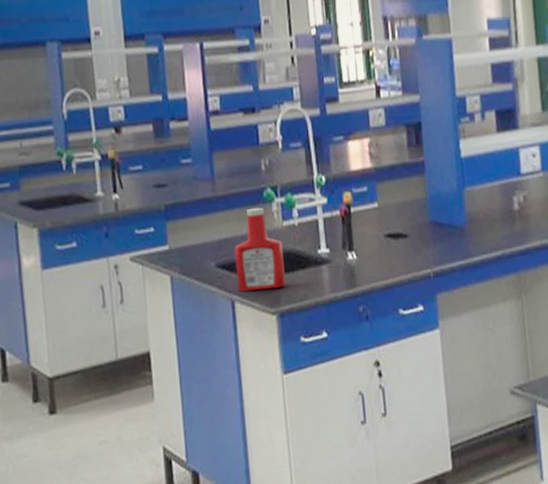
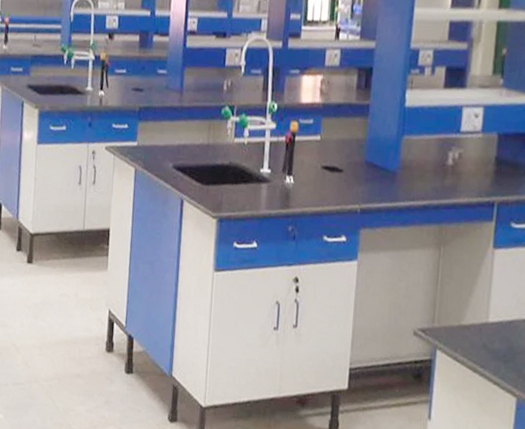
ketchup bottle: present [234,207,286,292] -> none [187,122,231,196]

